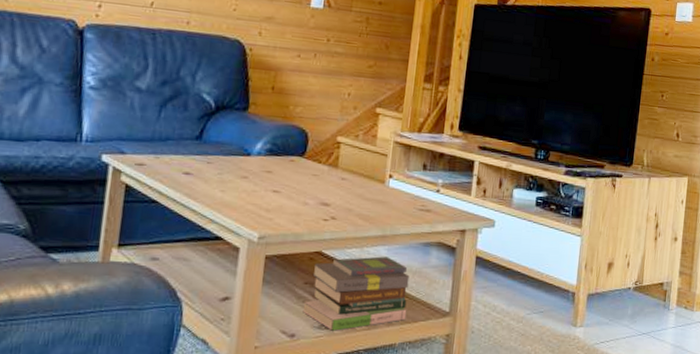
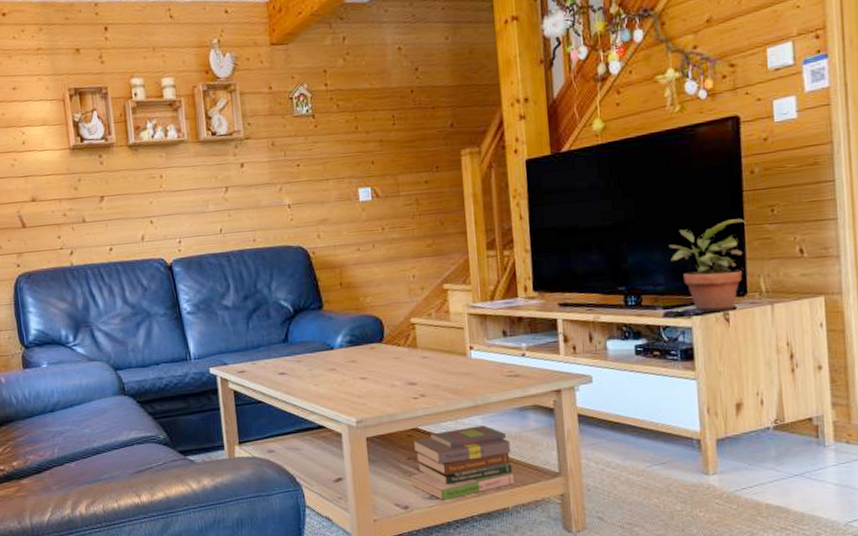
potted plant: none [578,97,641,178] -> present [669,218,746,313]

